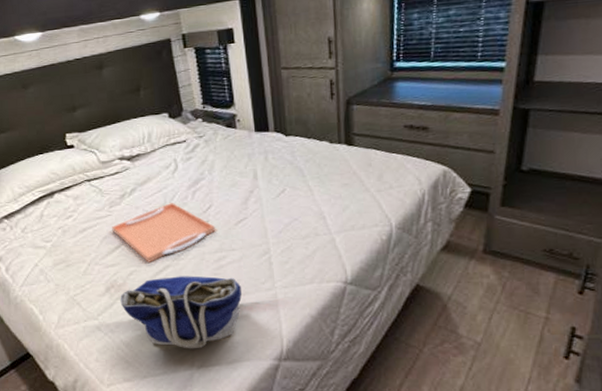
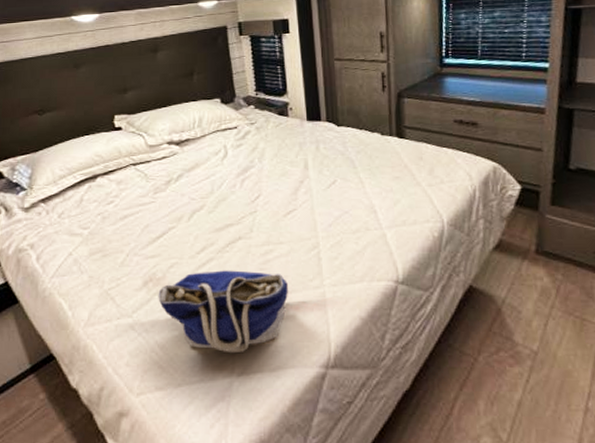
serving tray: present [112,203,216,264] -> none [155,191,264,256]

